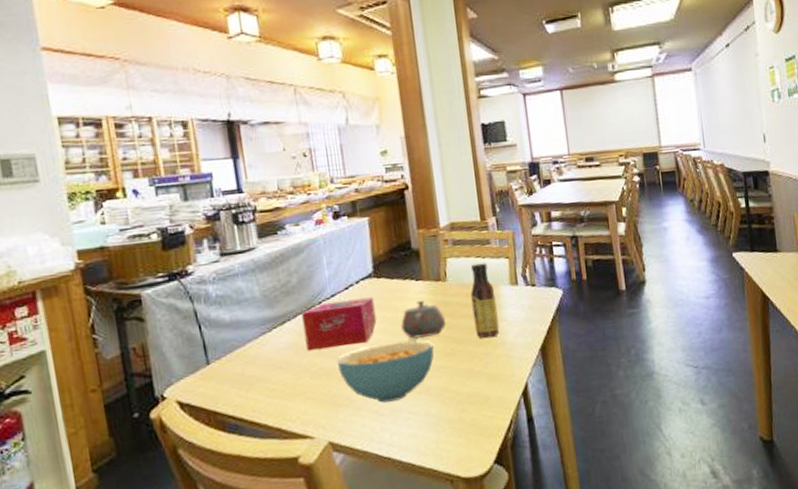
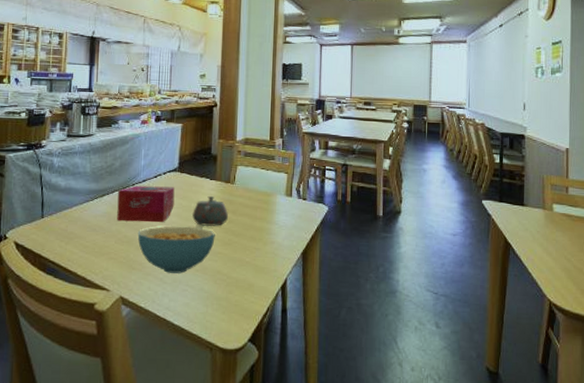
sauce bottle: present [470,263,500,339] -> none [251,174,272,236]

